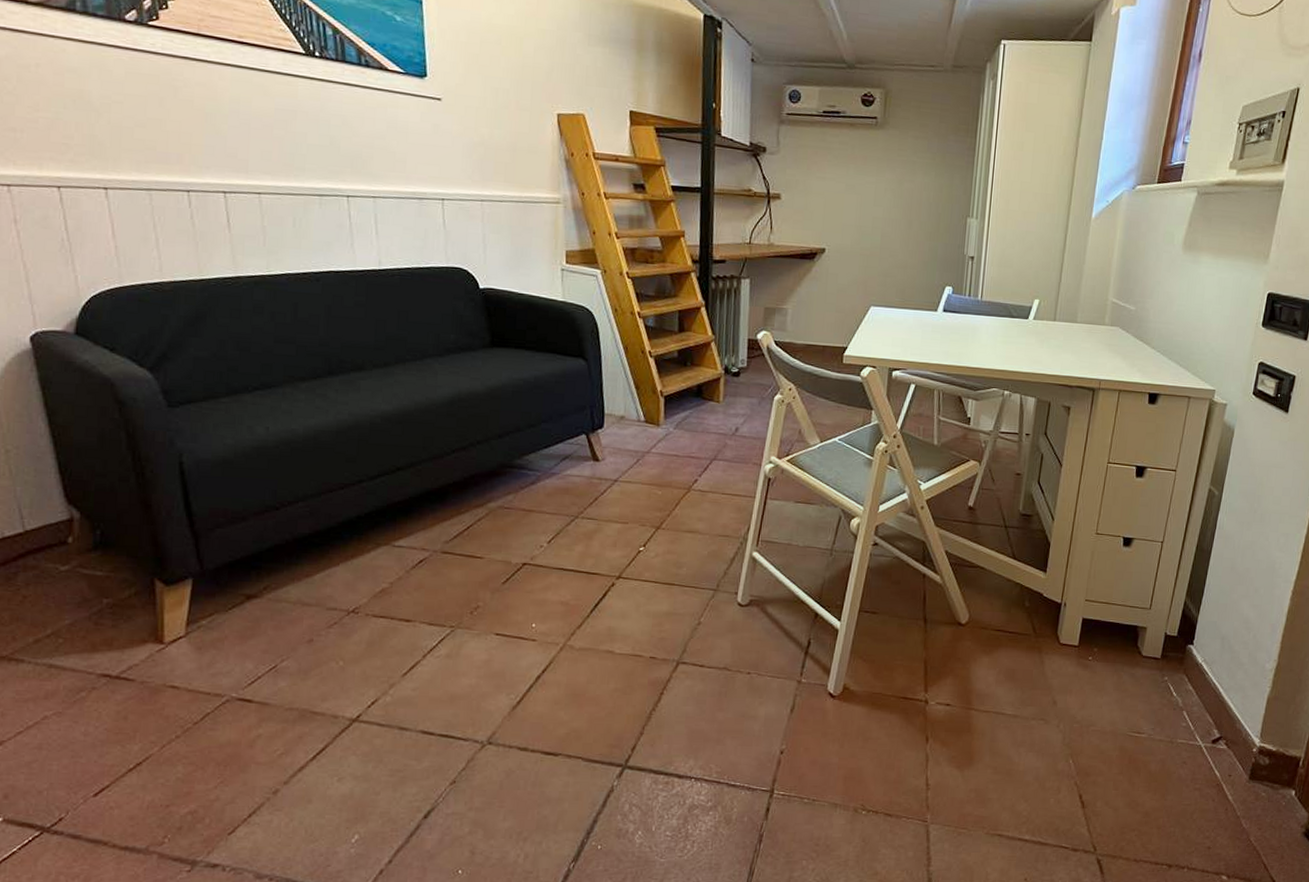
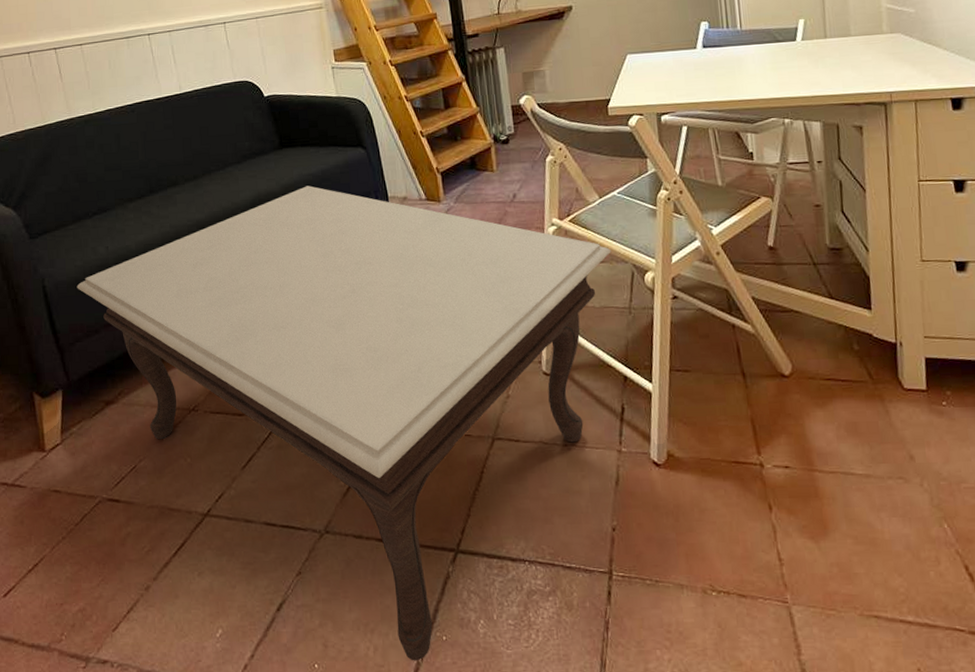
coffee table: none [223,390,823,868] -> present [76,185,611,661]

